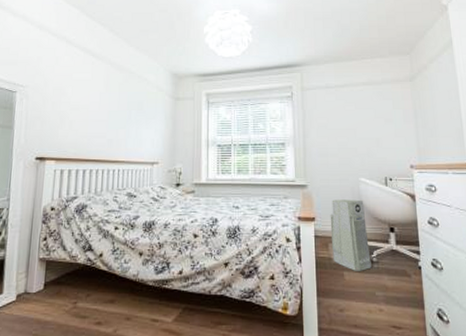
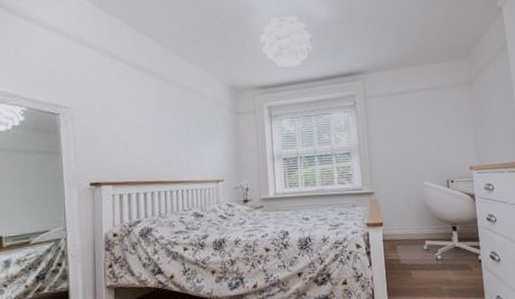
air purifier: present [330,199,372,271] -> none [397,203,437,270]

